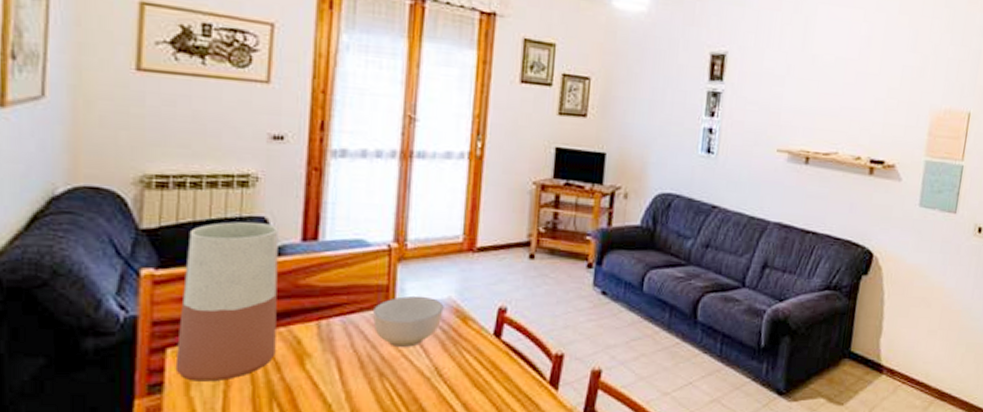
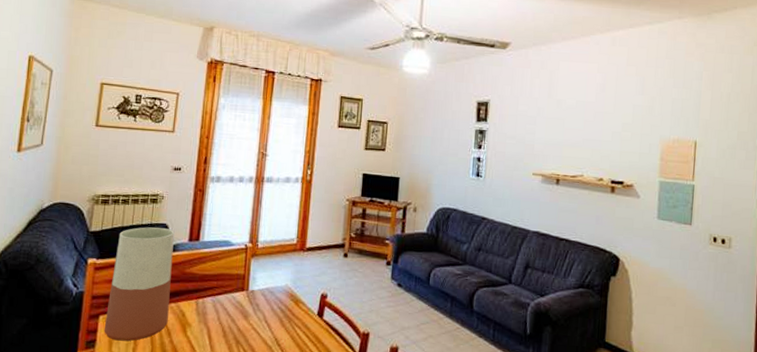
bowl: present [373,295,444,347] -> none [233,283,282,322]

